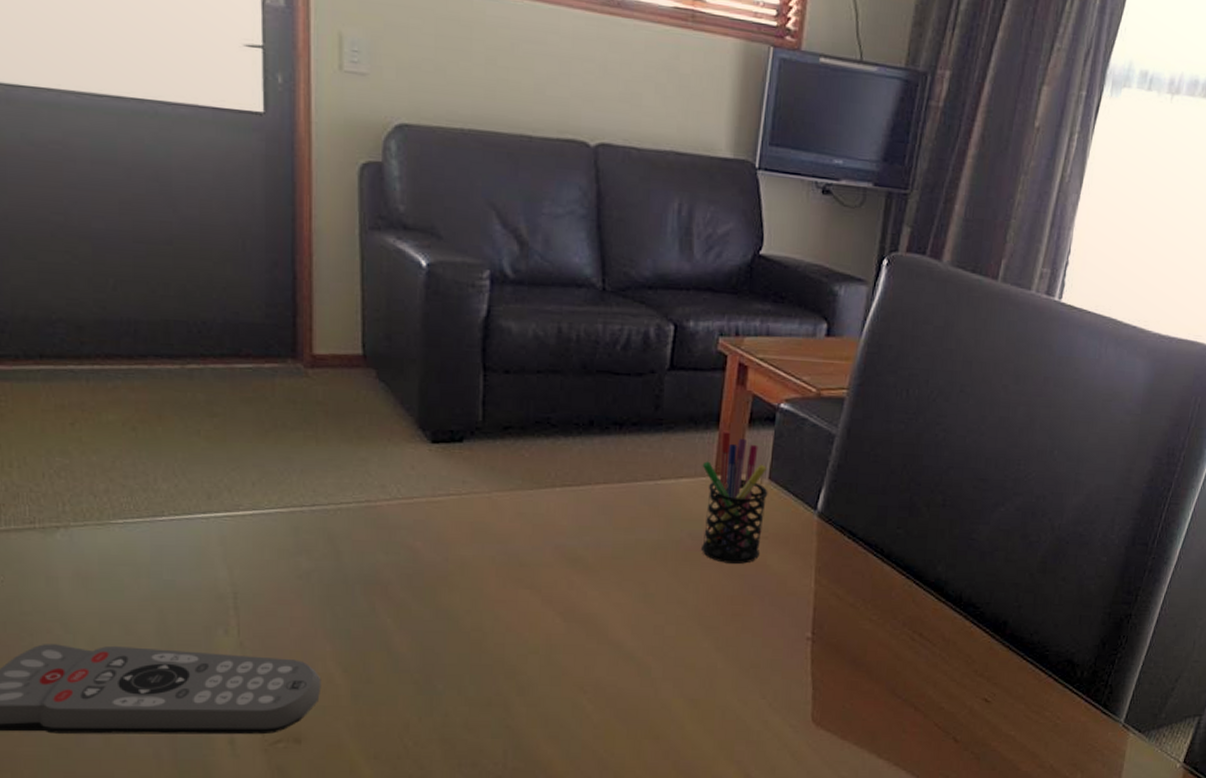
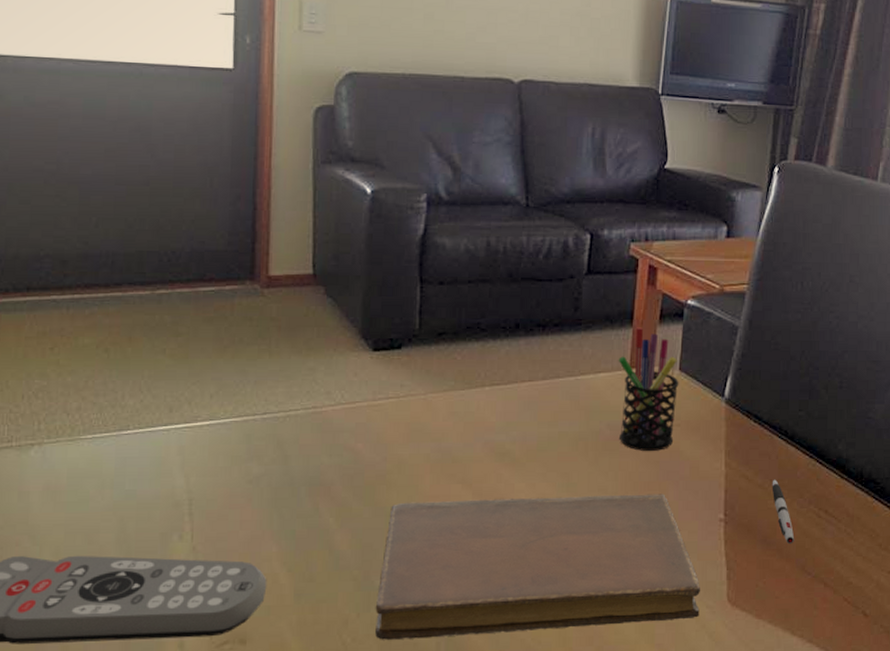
notebook: none [438,605,784,745] -> present [375,494,700,640]
pen: none [864,599,886,666] -> present [772,479,795,544]

